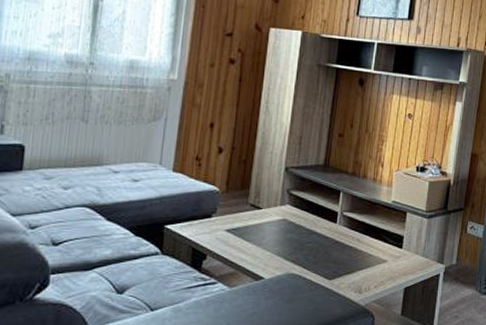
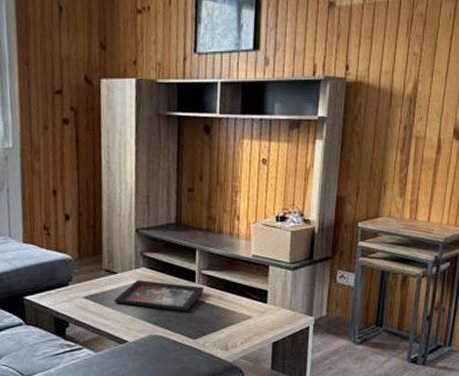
decorative tray: none [255,216,344,252] -> present [114,279,204,312]

